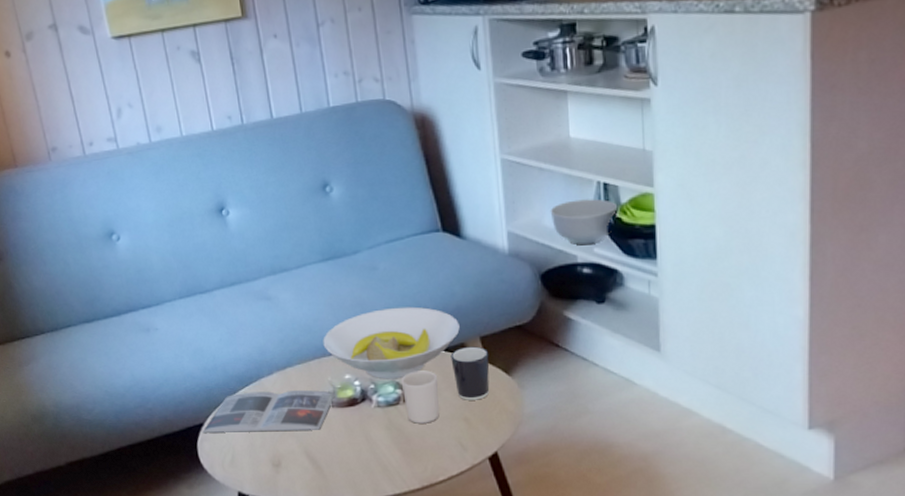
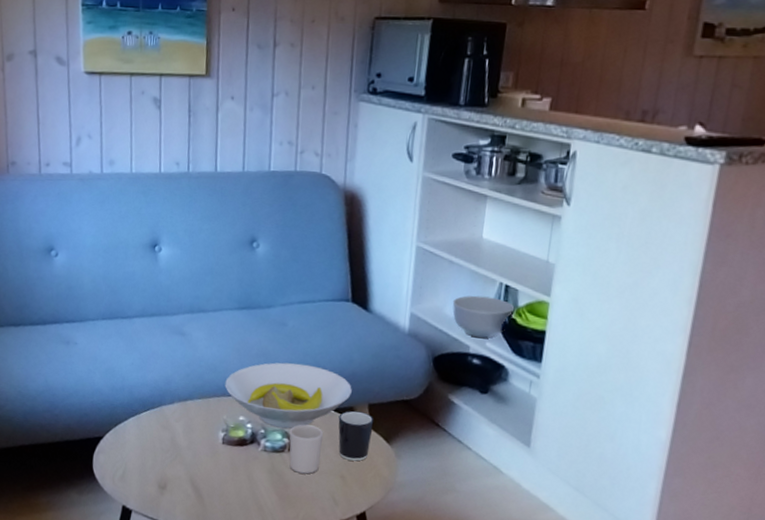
magazine: present [202,389,336,433] -> none [100,415,228,462]

